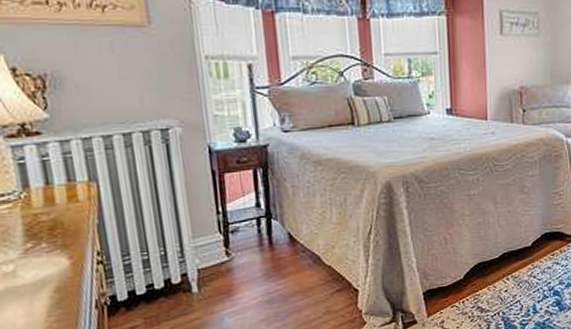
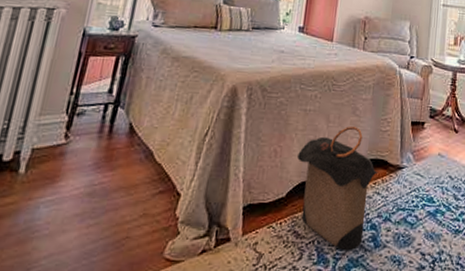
laundry hamper: none [469,203,556,318] -> present [297,126,379,251]

